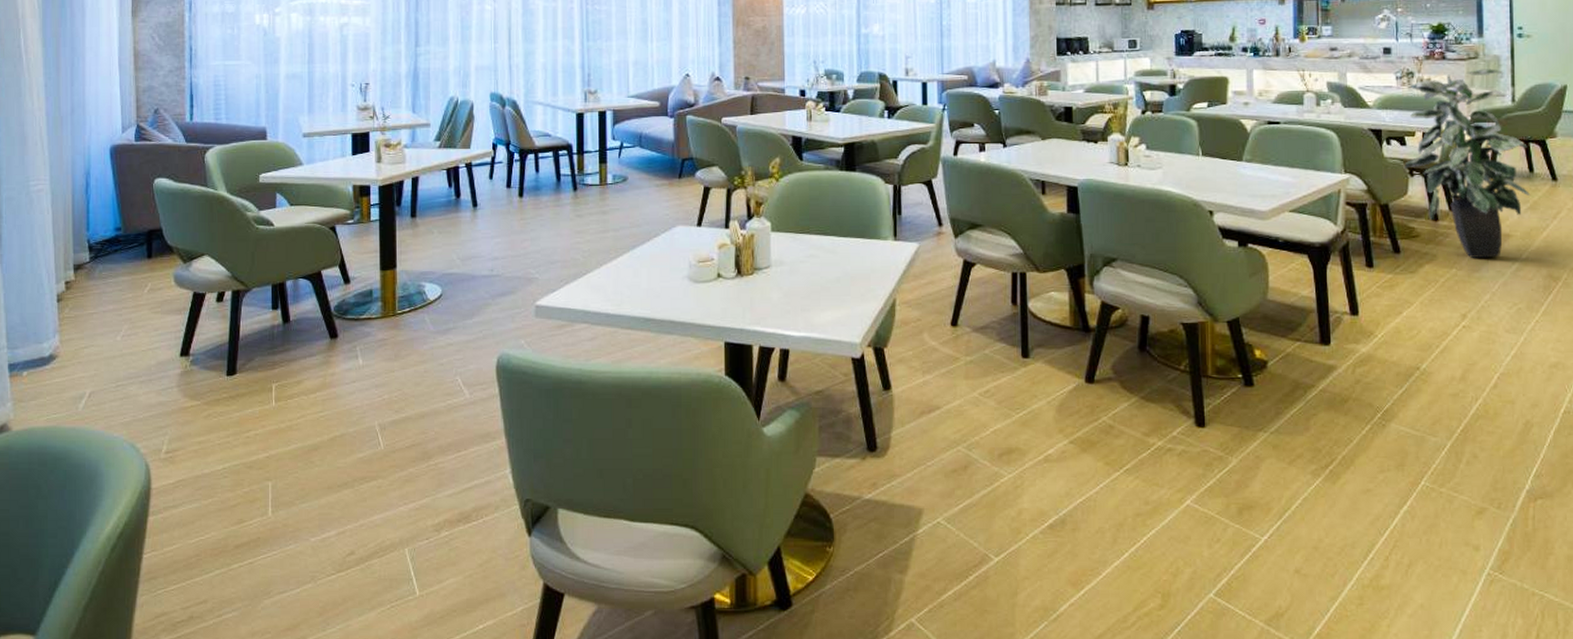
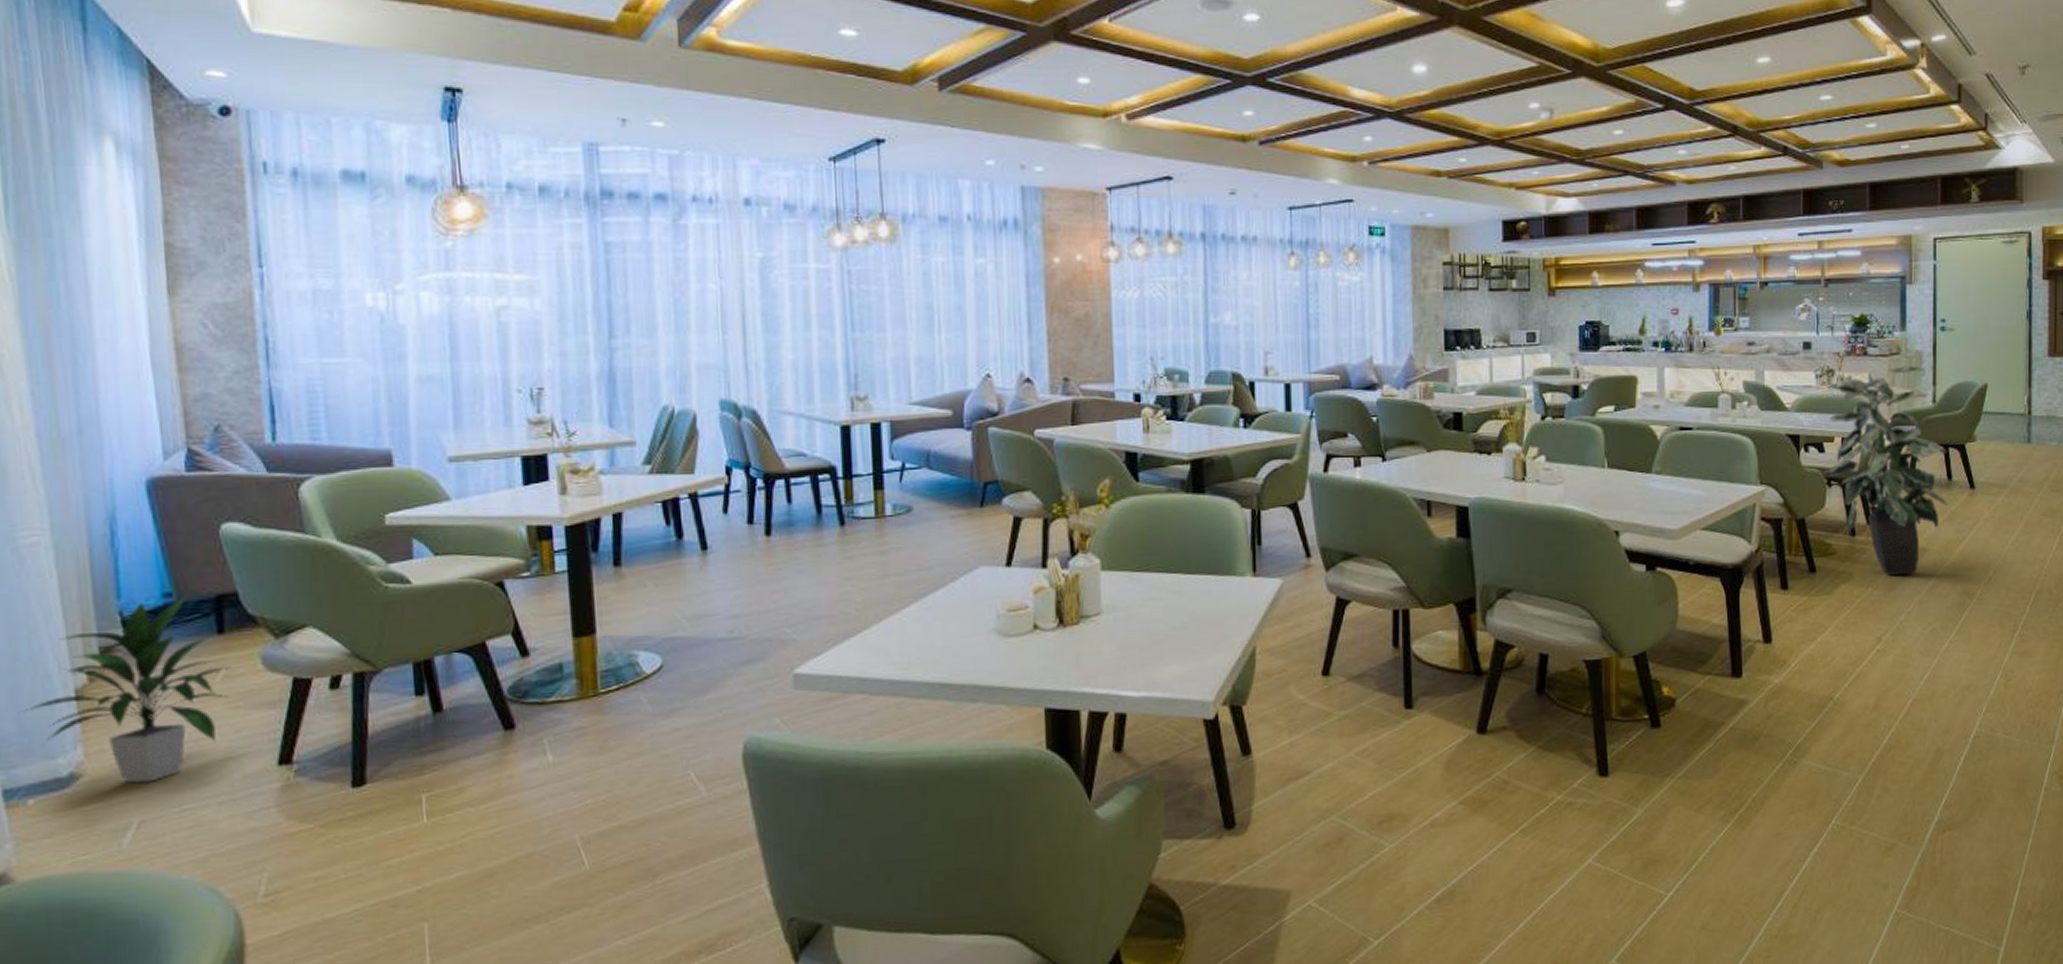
indoor plant: none [25,230,154,364] -> present [24,595,231,784]

